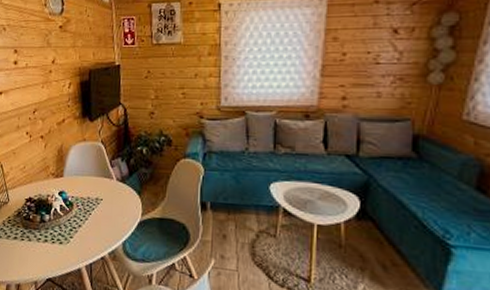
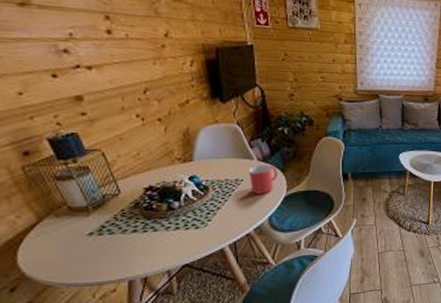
mug: none [107,185,134,217] -> present [248,165,277,194]

